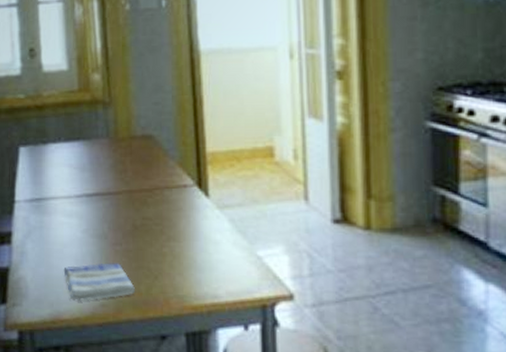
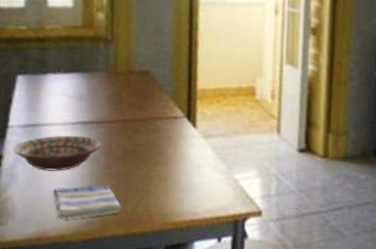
decorative bowl: none [21,209,109,248] -> present [13,135,102,171]

